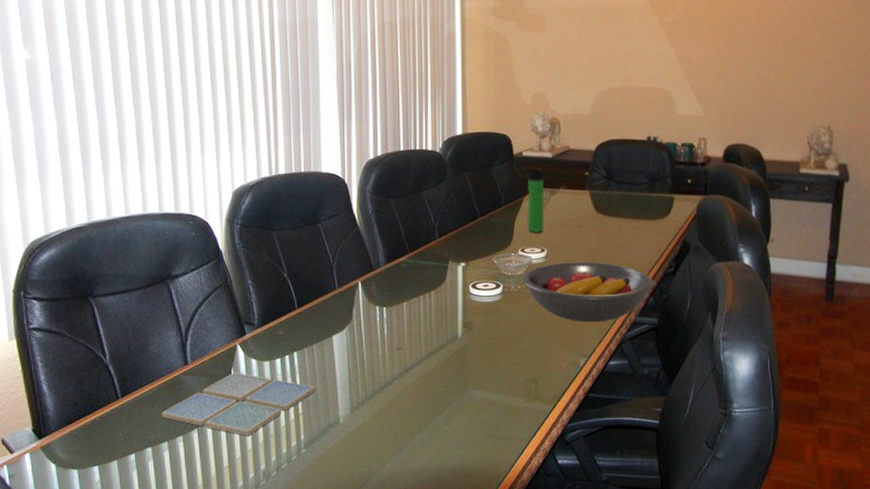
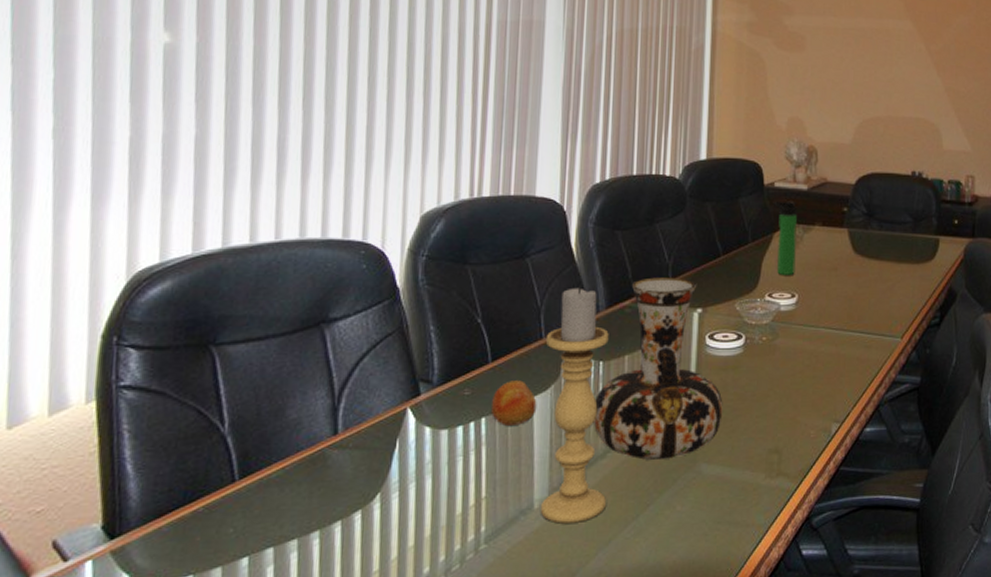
drink coaster: present [161,372,316,437] -> none [293,443,507,530]
fruit: none [301,323,336,358] -> present [492,380,537,426]
candle holder: none [340,246,396,435] -> present [541,286,609,524]
vase: none [381,237,487,387] -> present [593,277,723,461]
fruit bowl: present [522,261,653,323] -> none [768,309,916,382]

